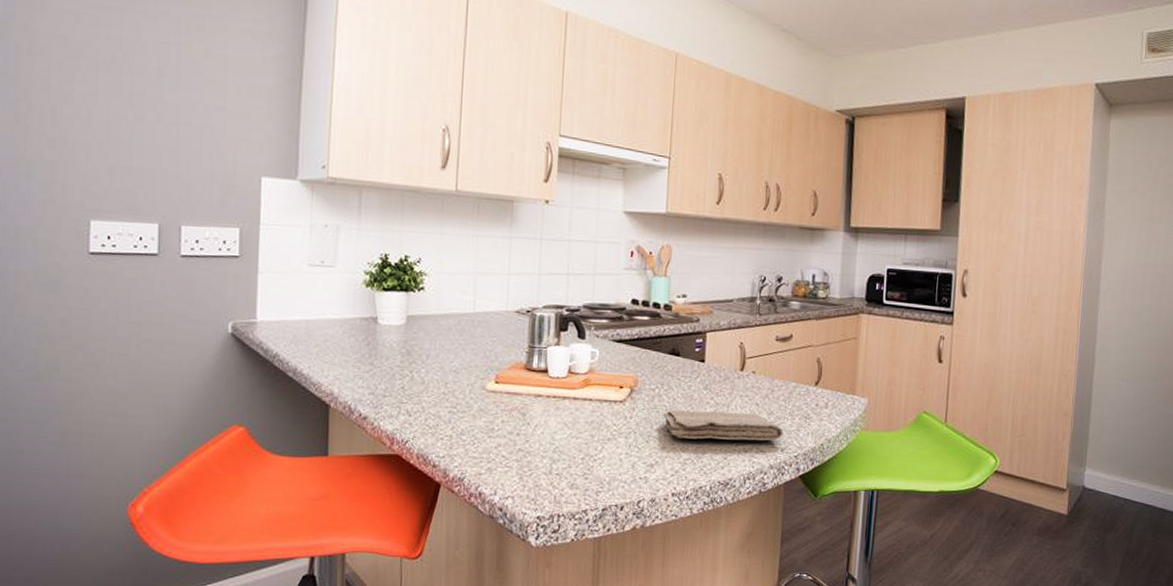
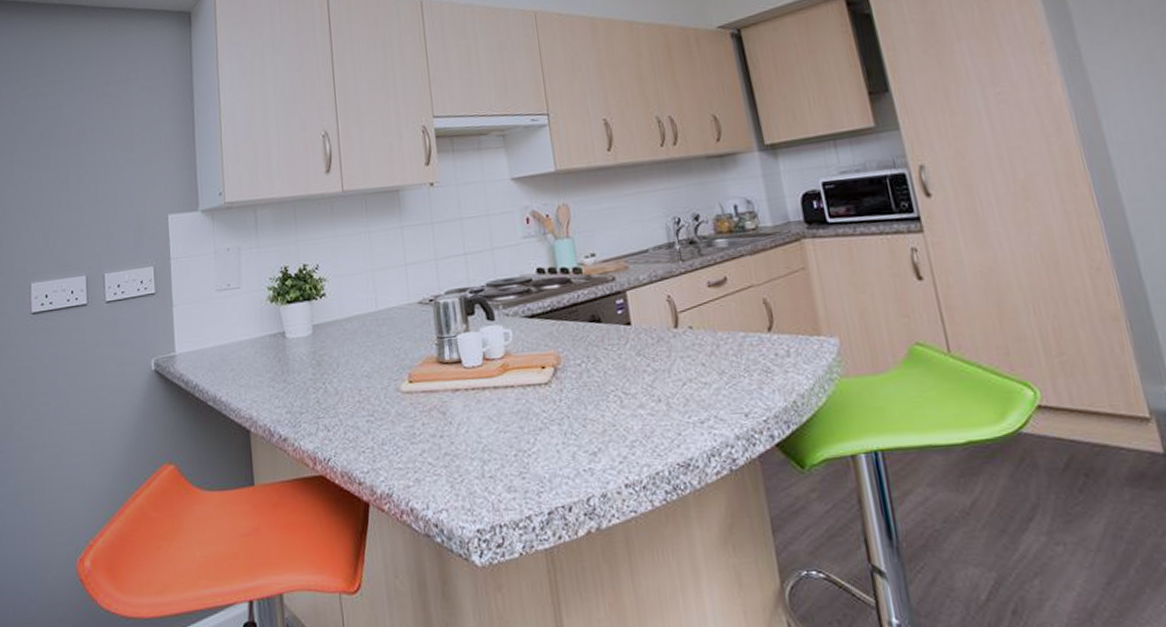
washcloth: present [662,410,783,441] -> none [595,375,743,418]

